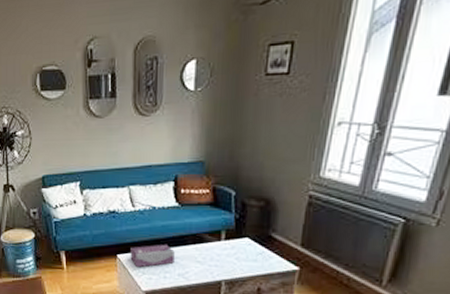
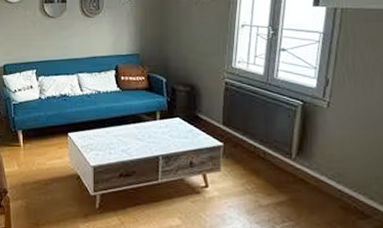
tissue box: present [130,244,175,268] -> none [79,123,118,145]

